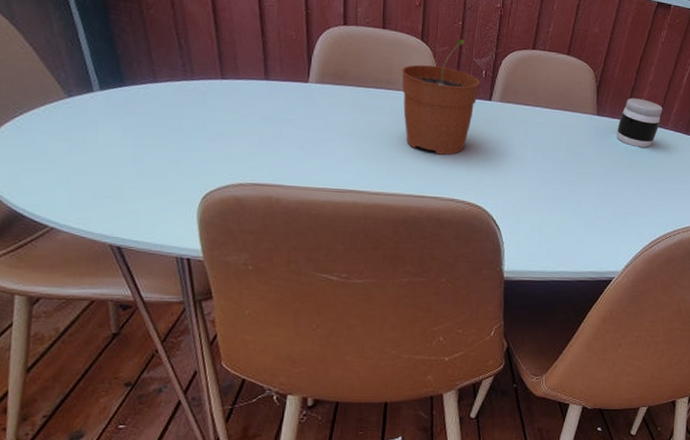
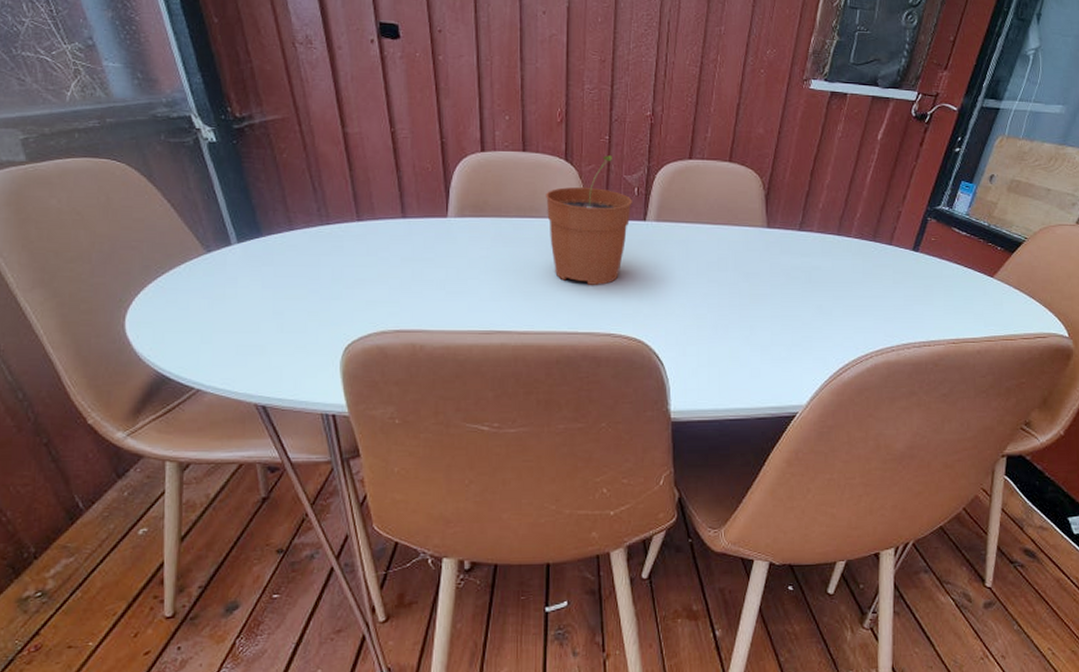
jar: present [617,98,662,148] -> none [791,204,844,261]

